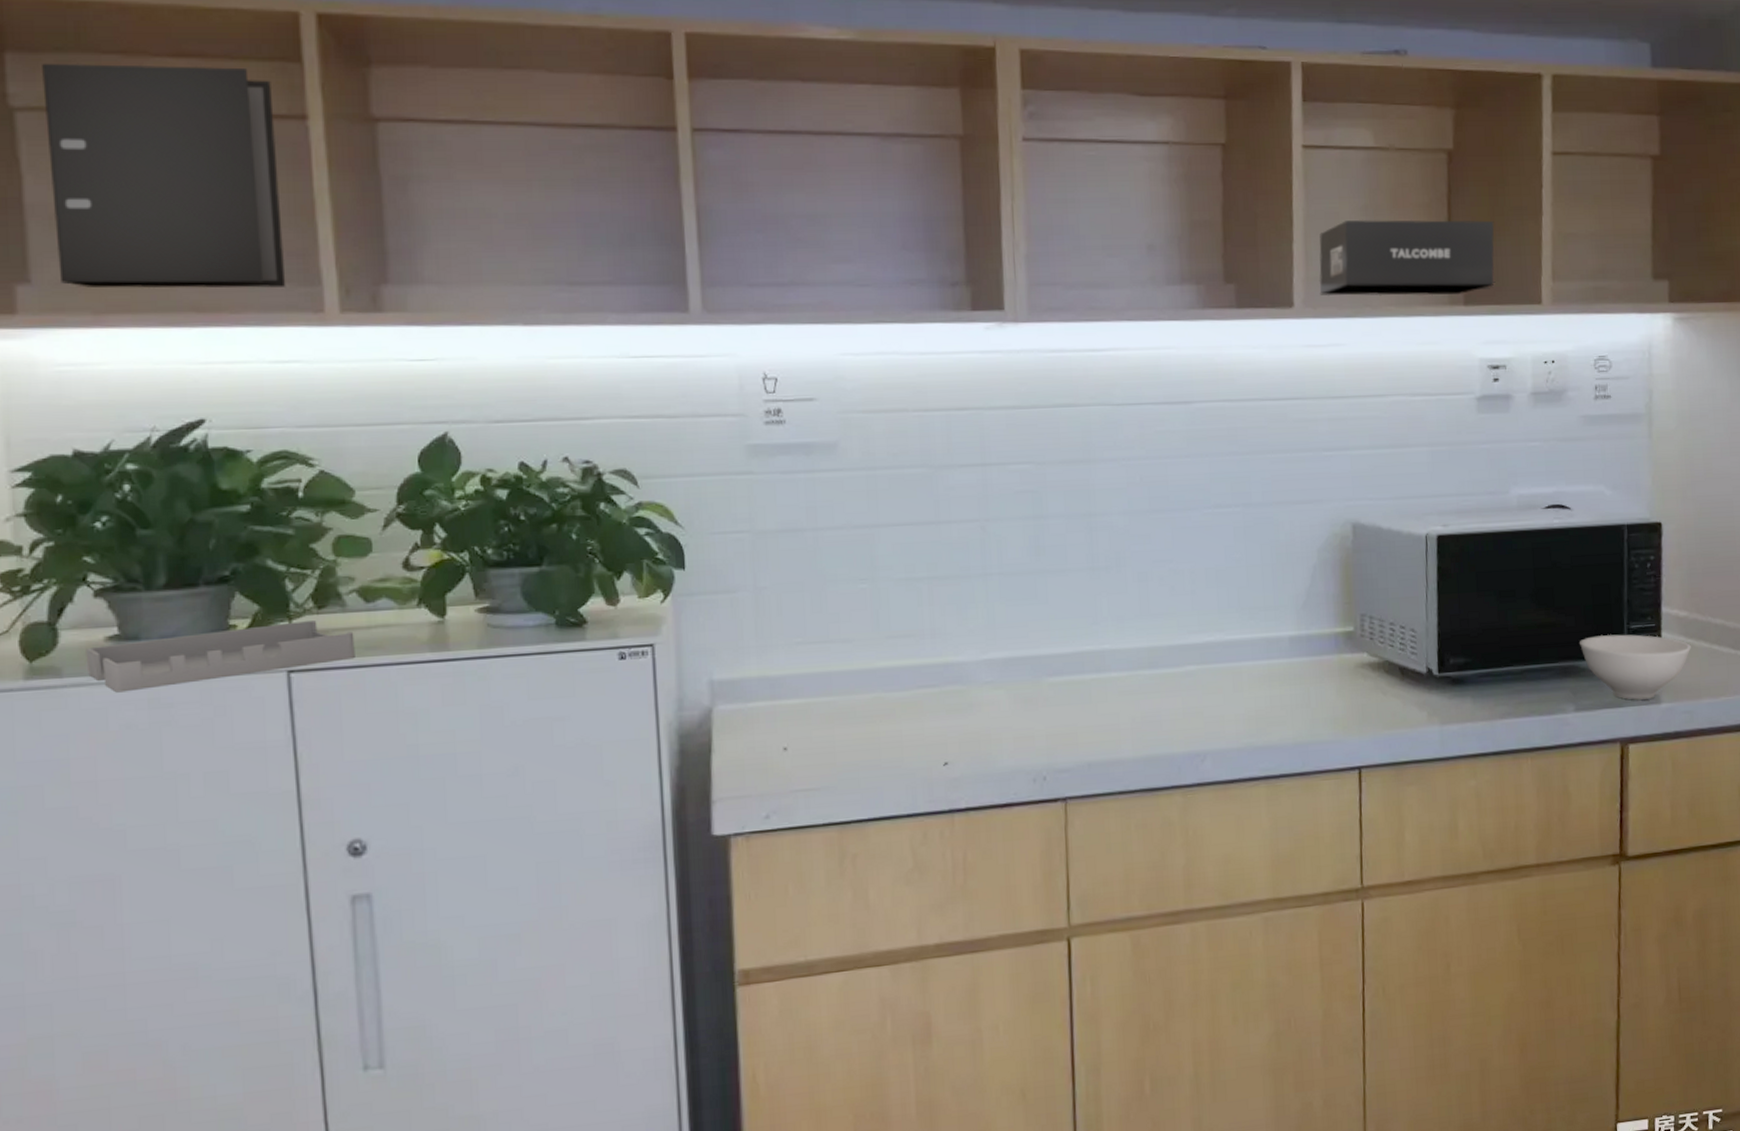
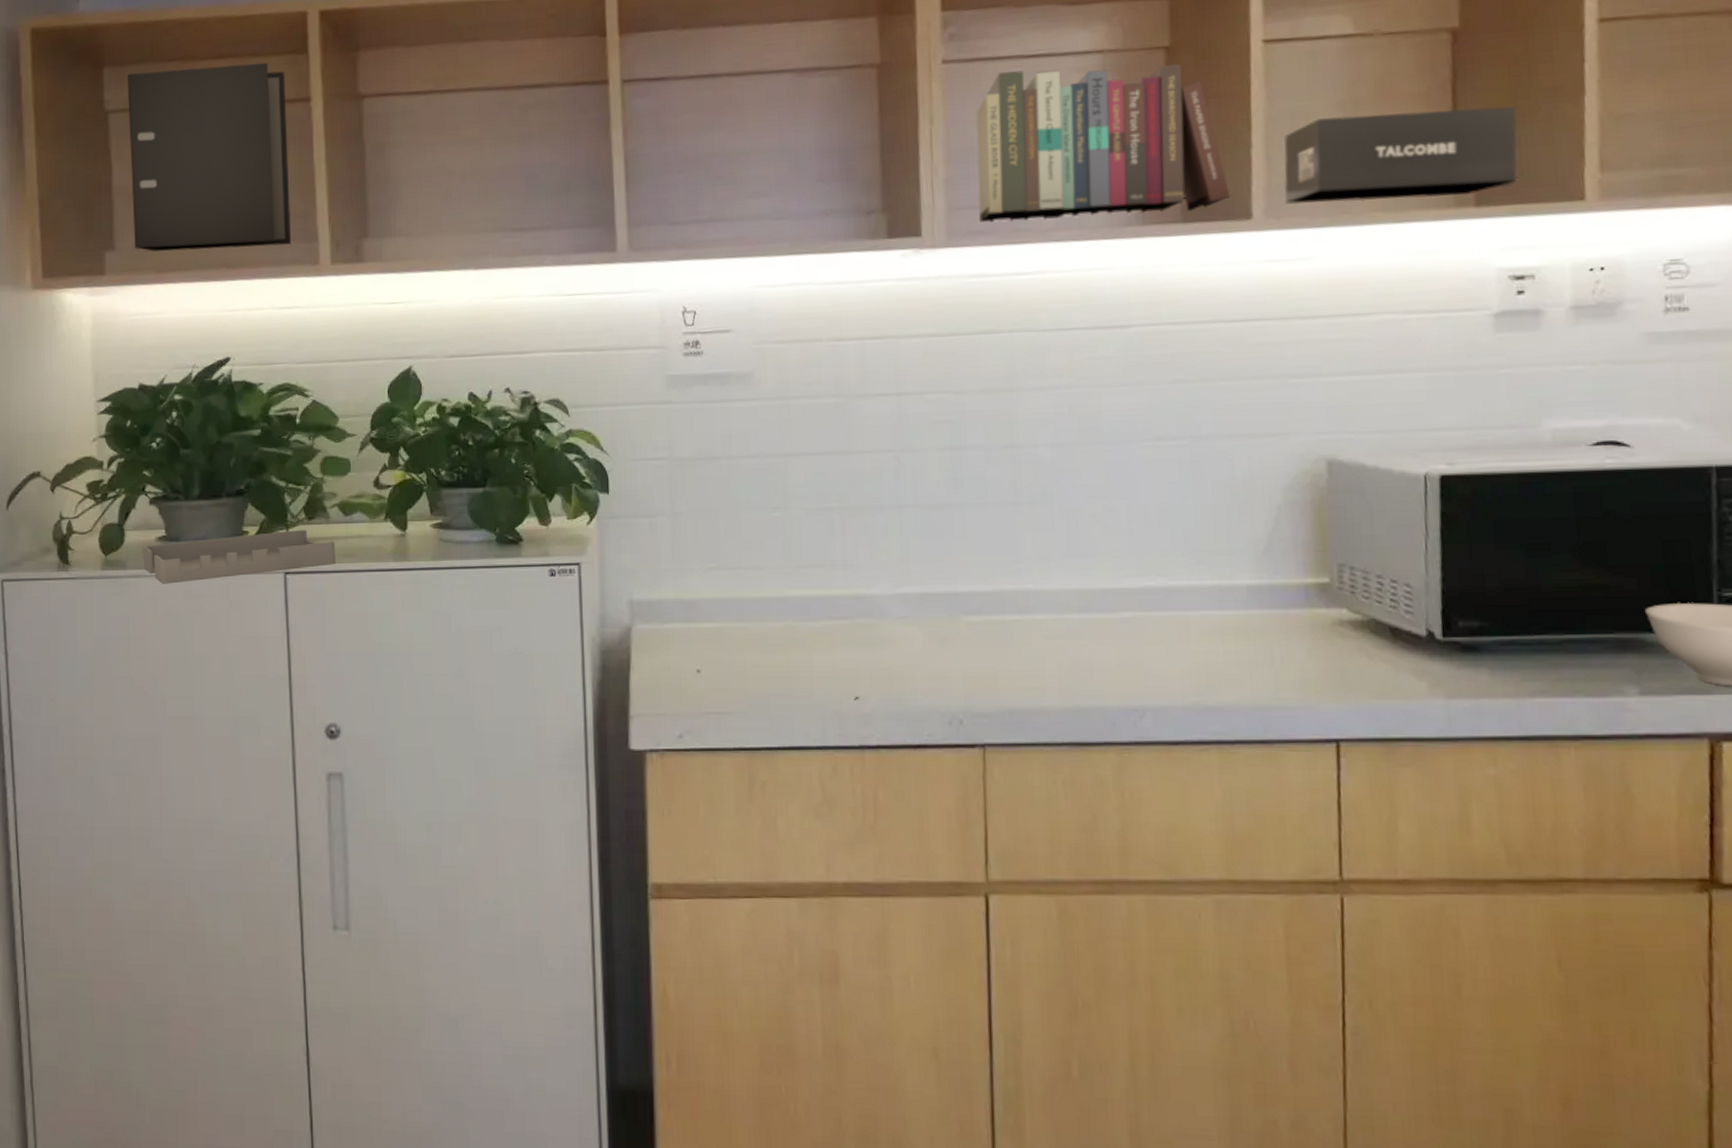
books: none [1054,153,1275,300] -> present [975,64,1230,223]

